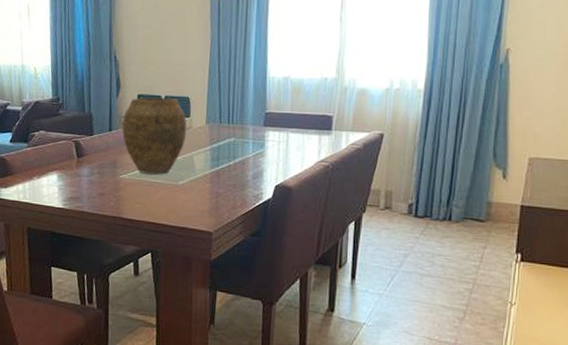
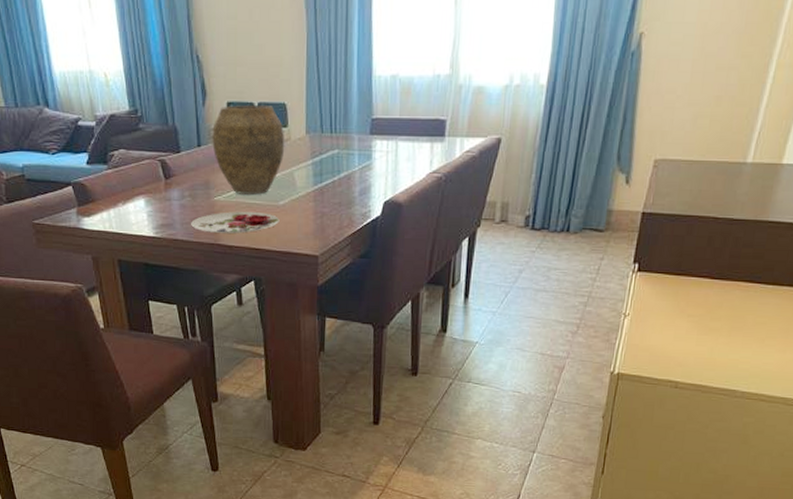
plate: none [97,188,178,209] -> present [191,212,280,233]

